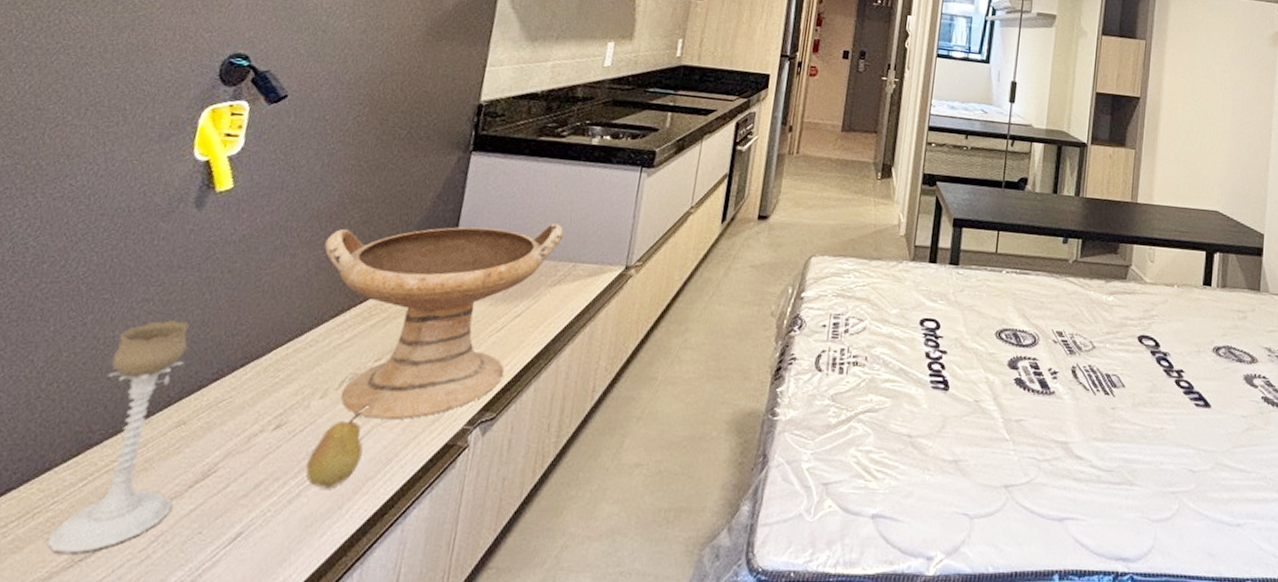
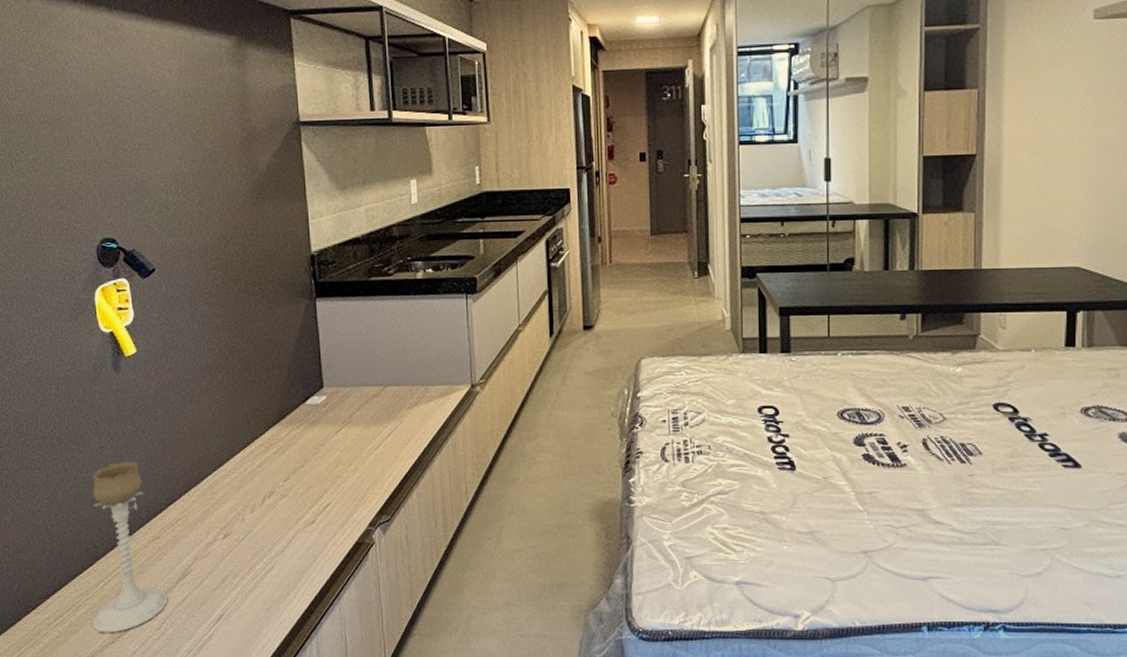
fruit: present [305,404,369,489] -> none [254,515,294,581]
decorative bowl: present [324,223,564,420] -> none [219,353,411,526]

